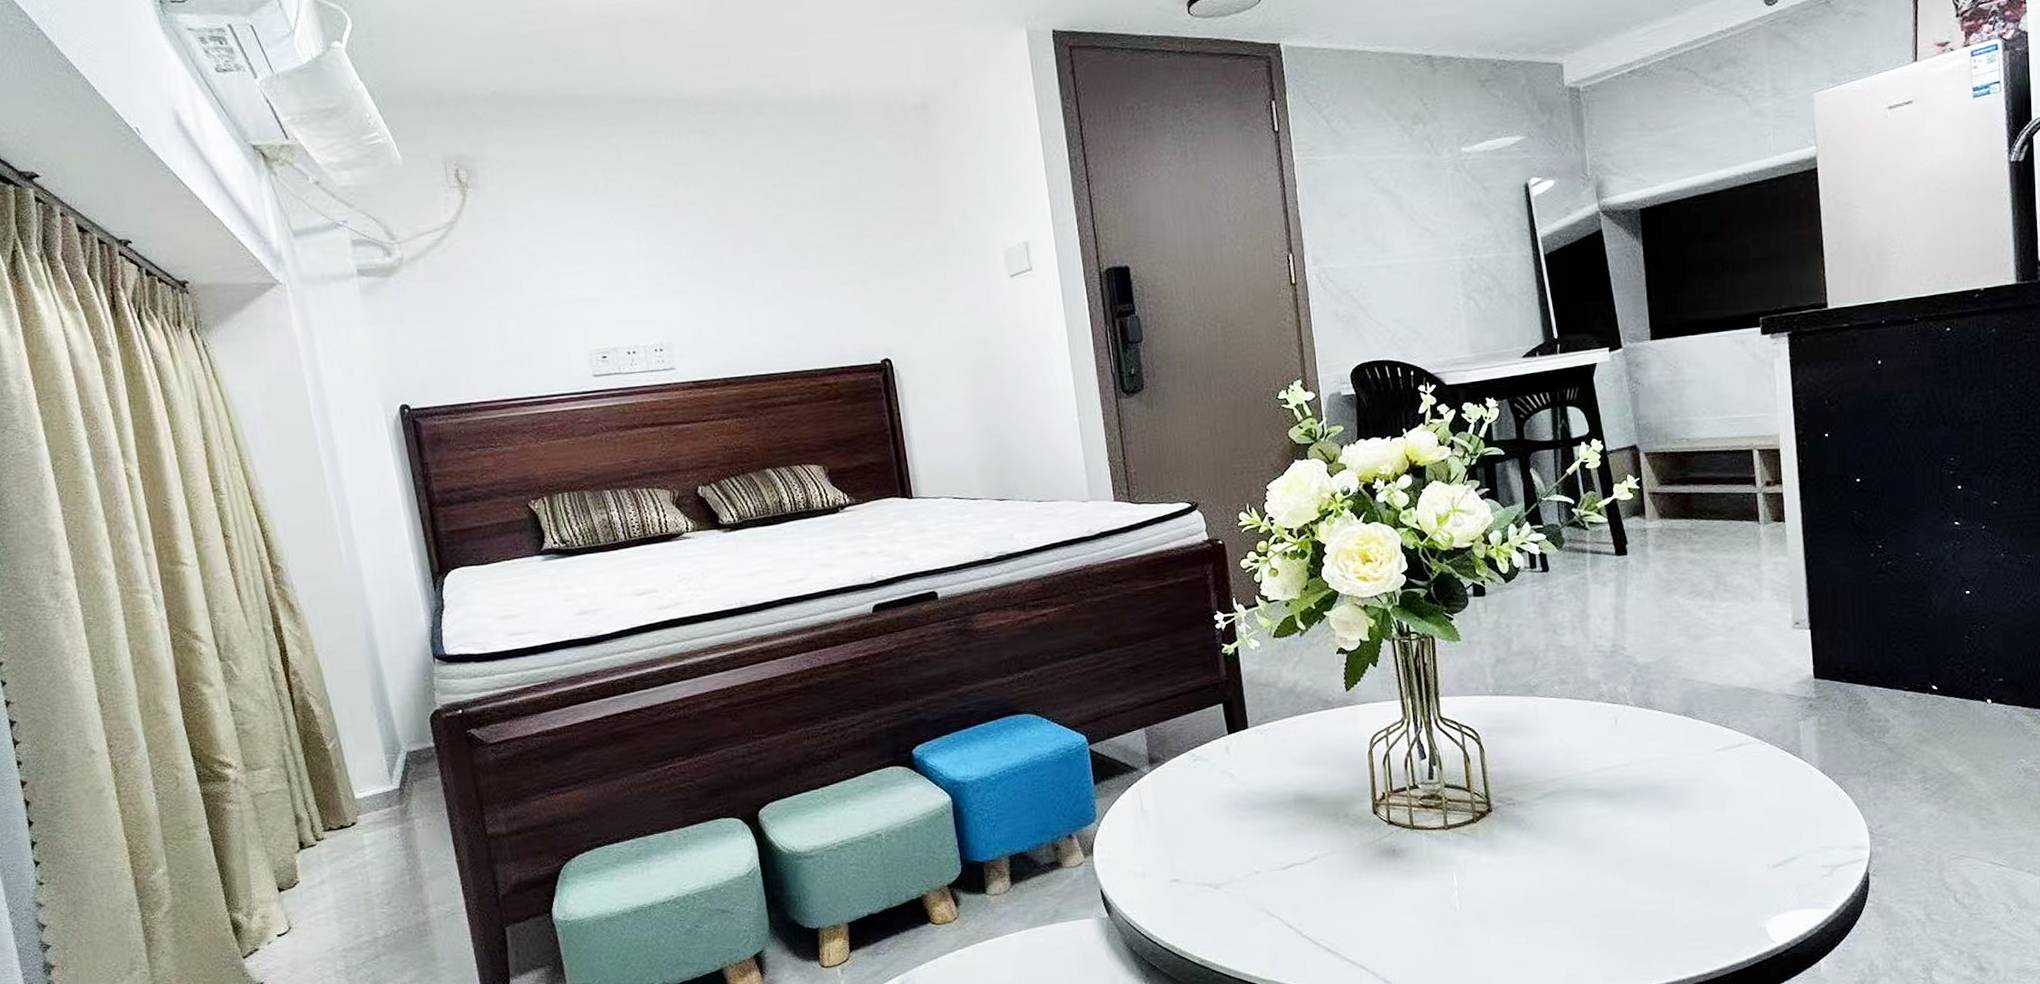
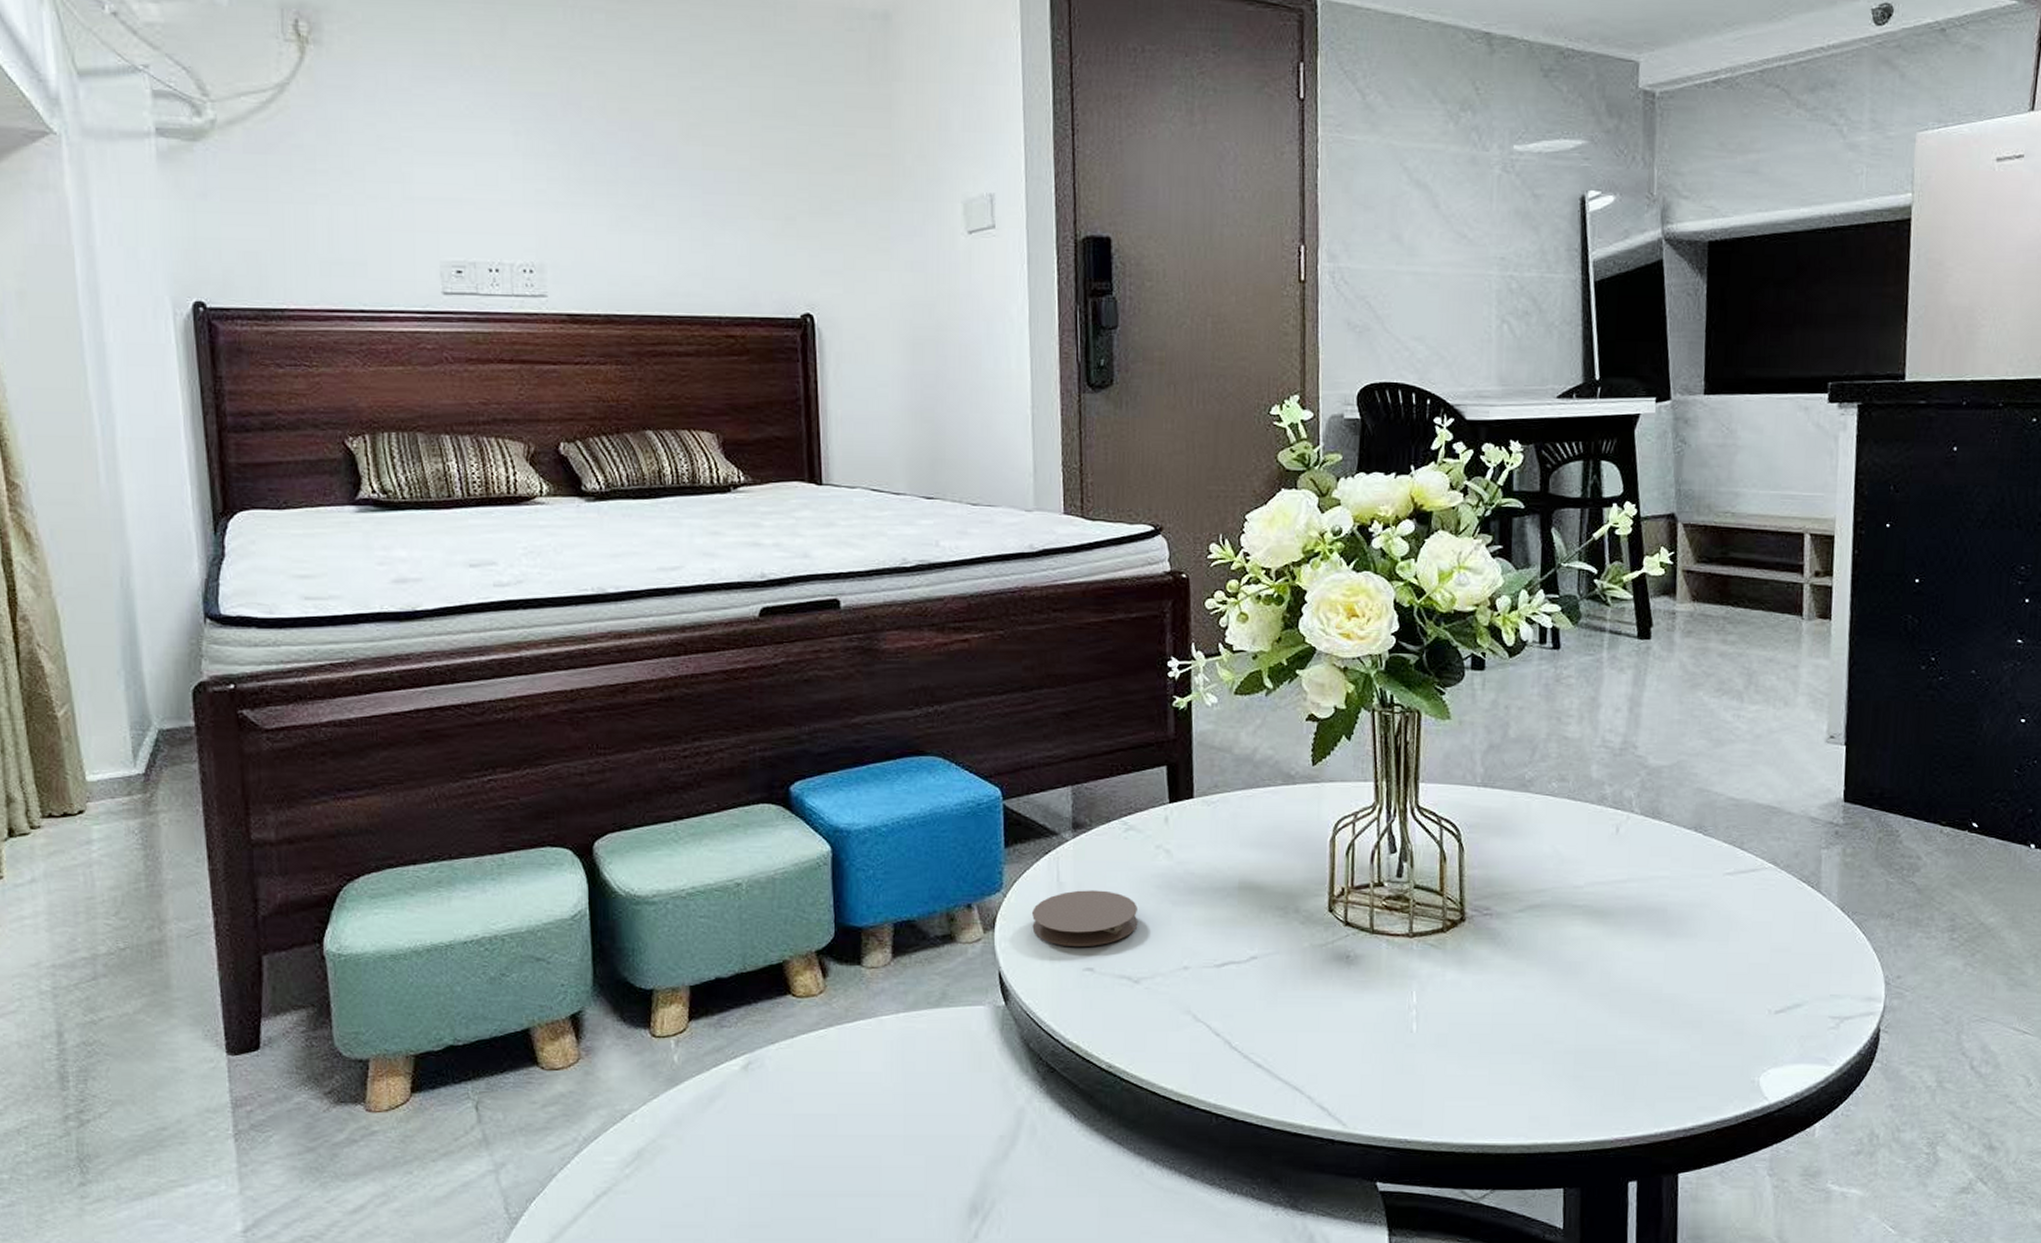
coaster: none [1122,813,1213,863] -> present [1031,890,1138,947]

